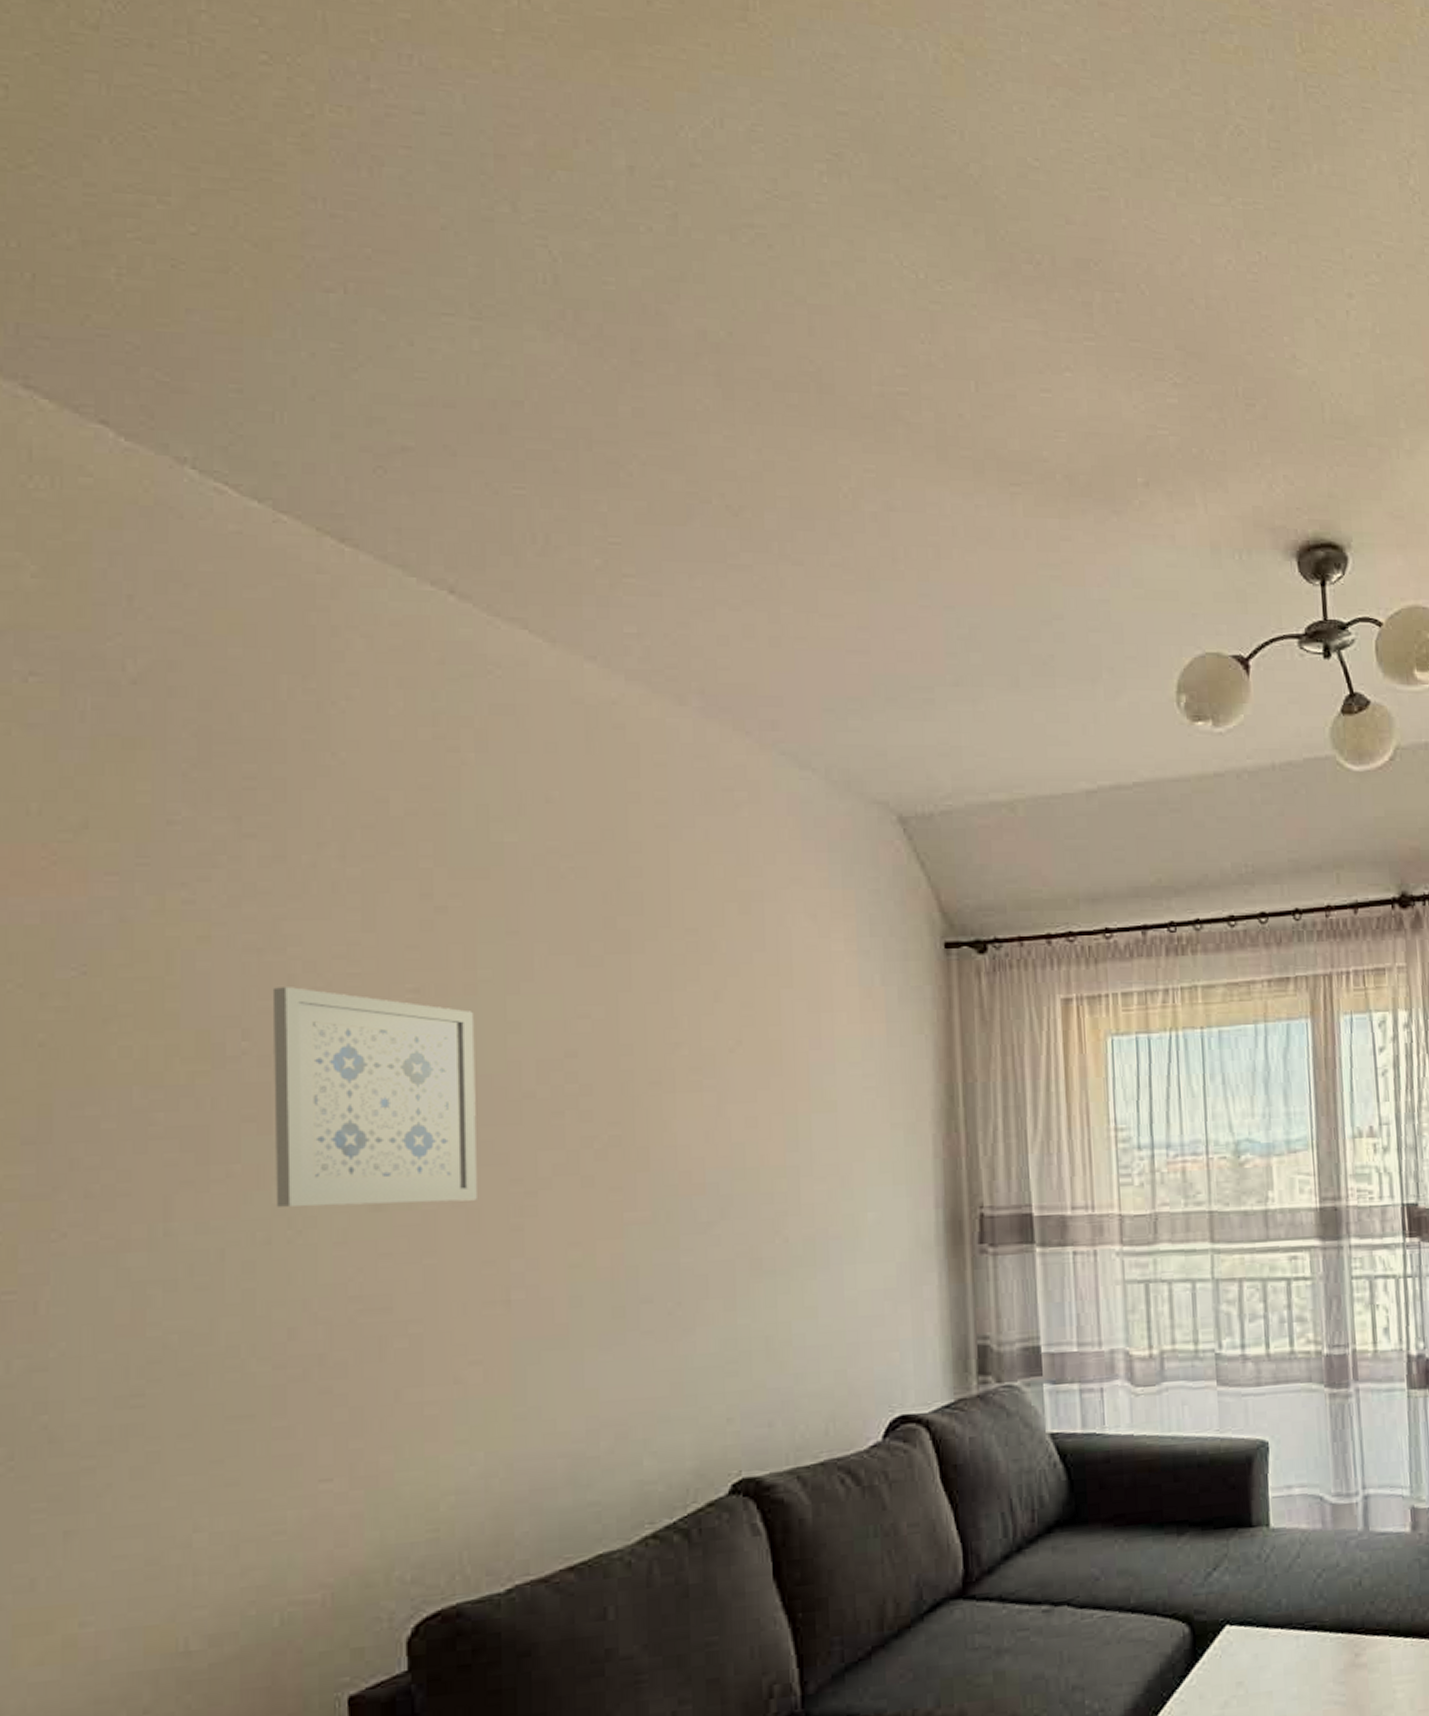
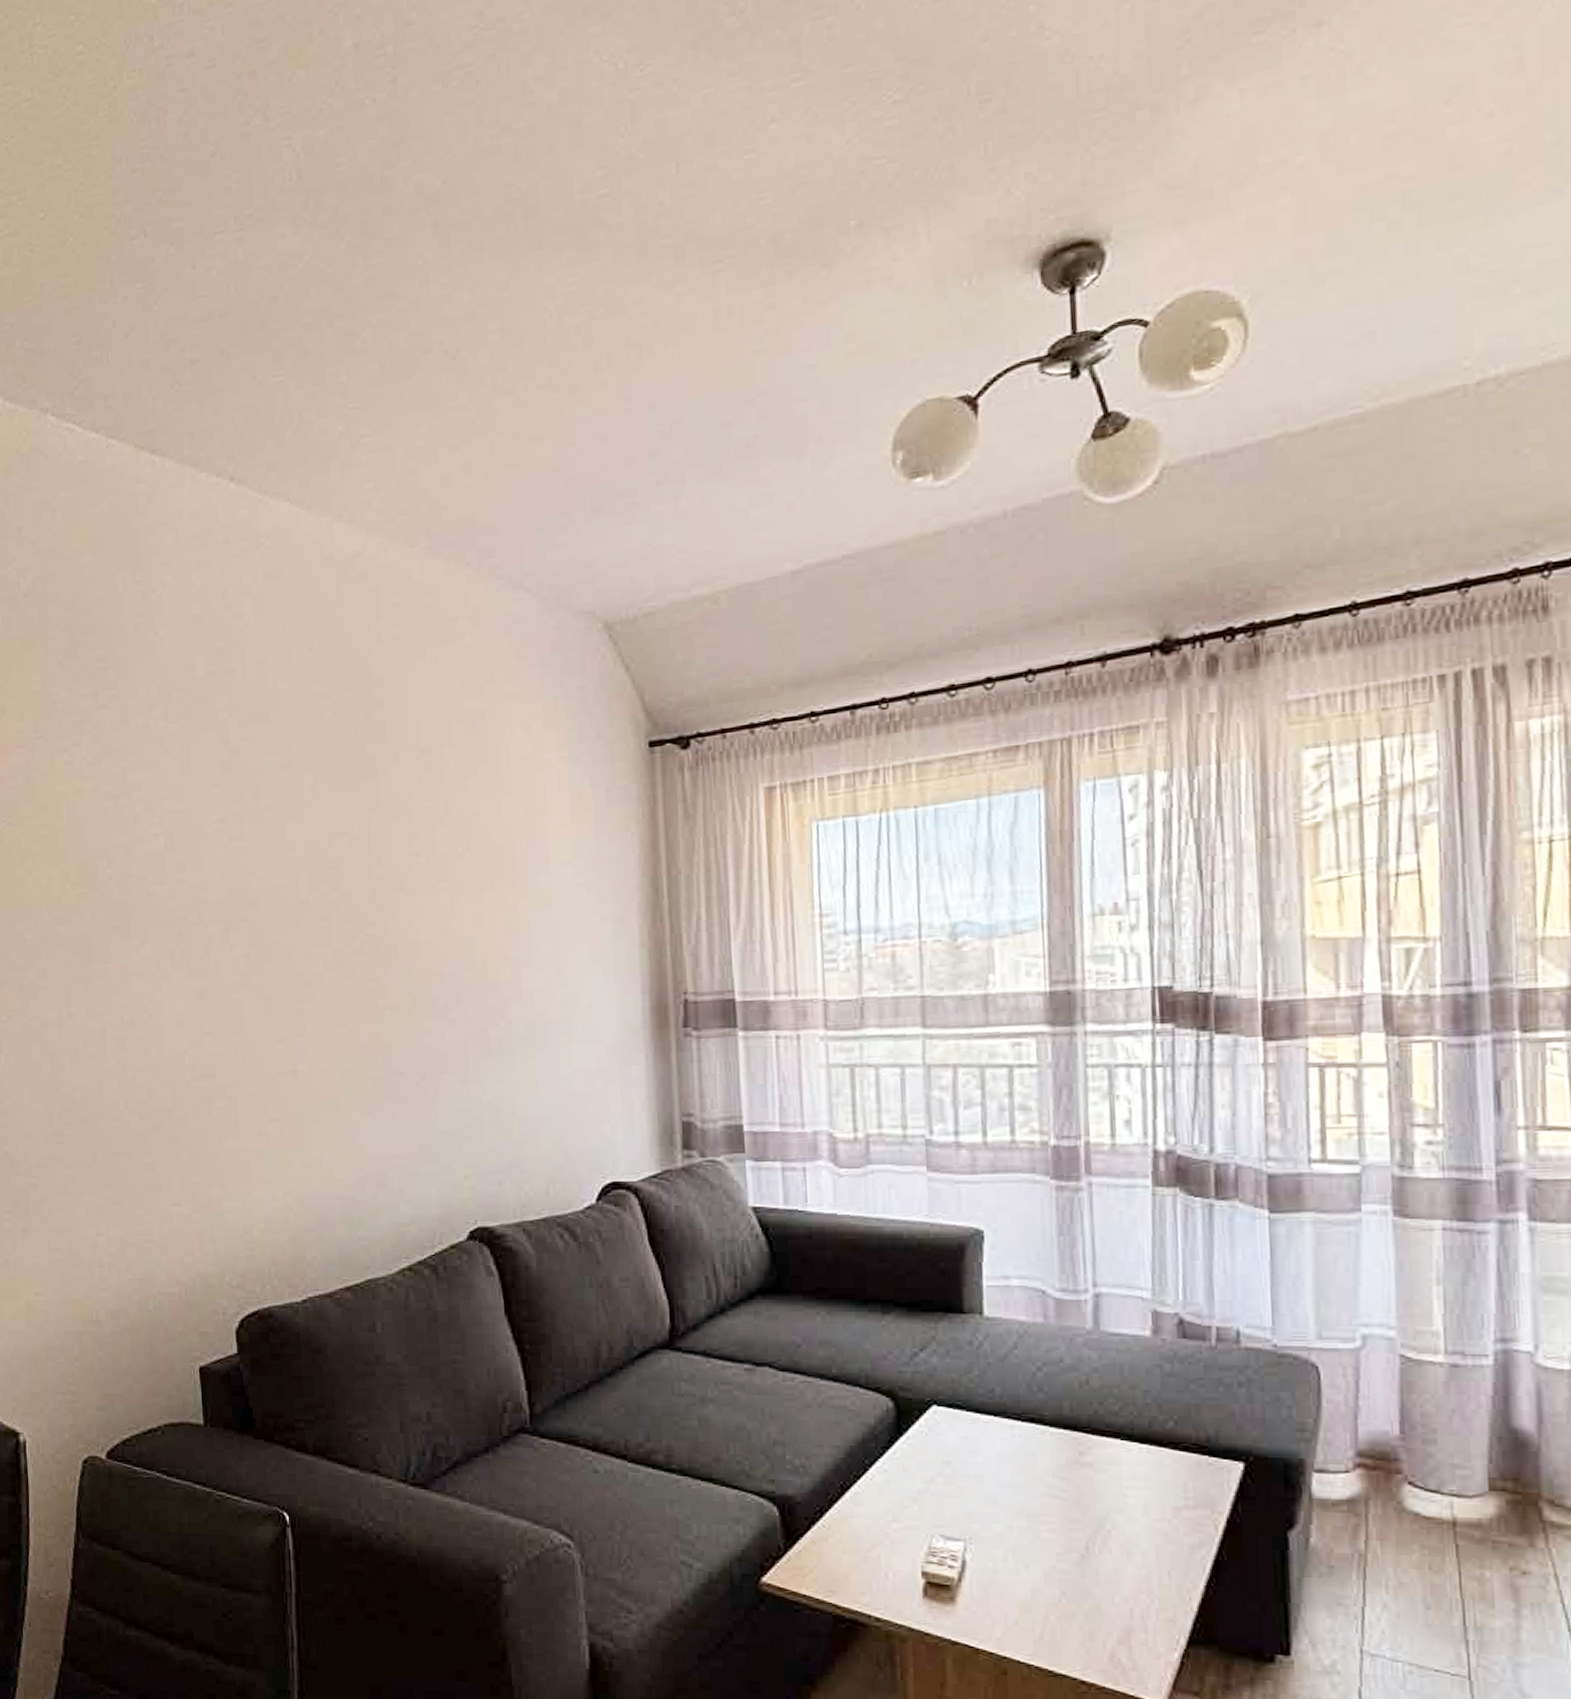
wall art: present [272,987,477,1207] -> none [124,824,270,996]

